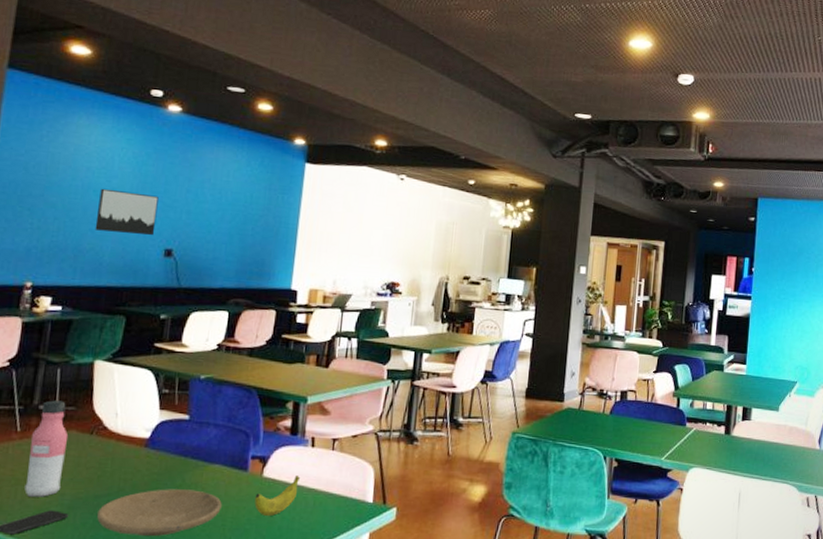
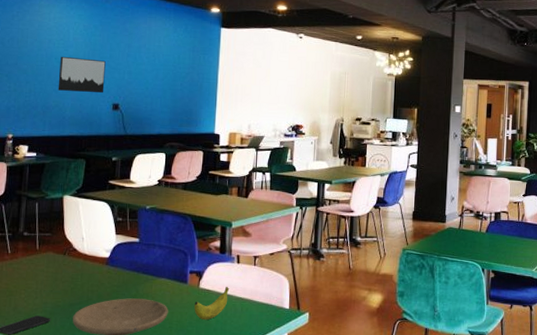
water bottle: present [24,400,69,497] -> none [17,228,47,305]

